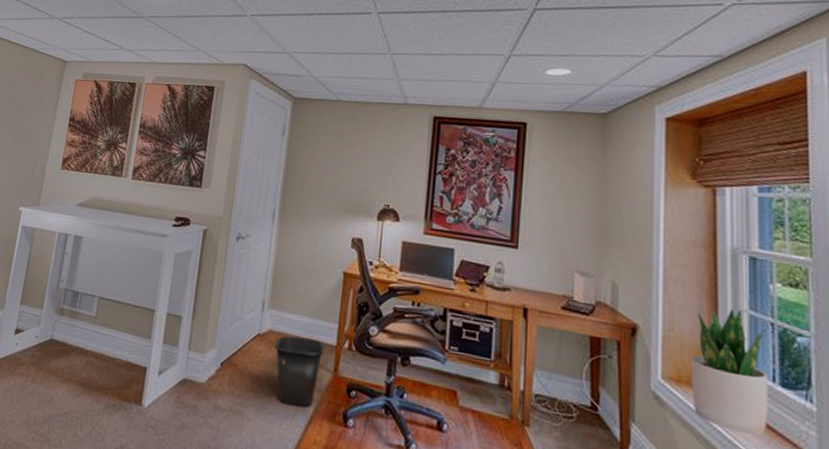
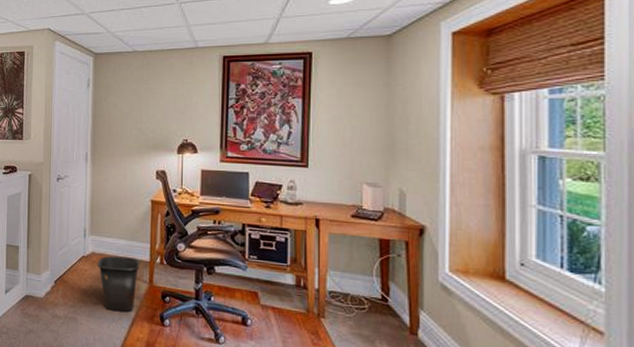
planter: present [690,309,768,435] -> none [477,206,555,315]

